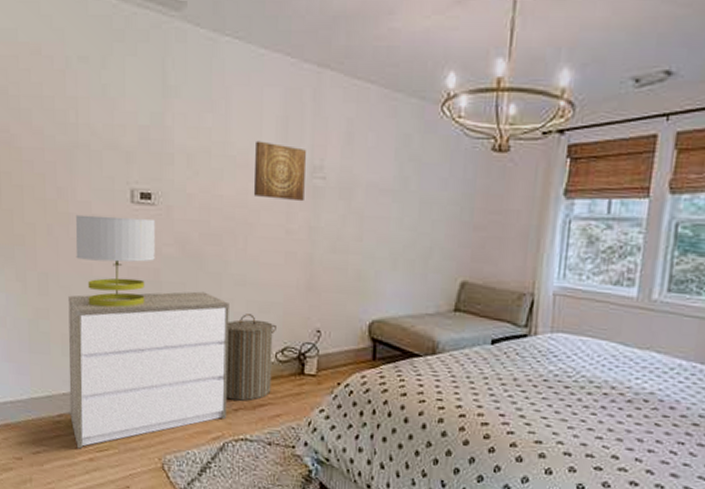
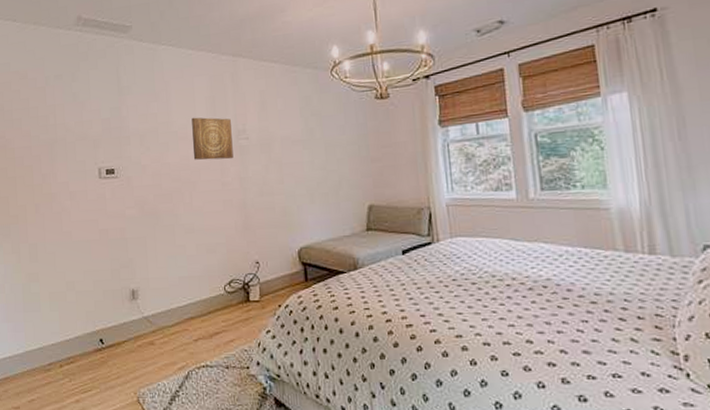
dresser: present [68,291,229,449] -> none [53,242,189,393]
table lamp: present [75,214,155,308] -> none [57,189,120,266]
laundry hamper: present [226,314,276,401] -> none [182,255,224,332]

